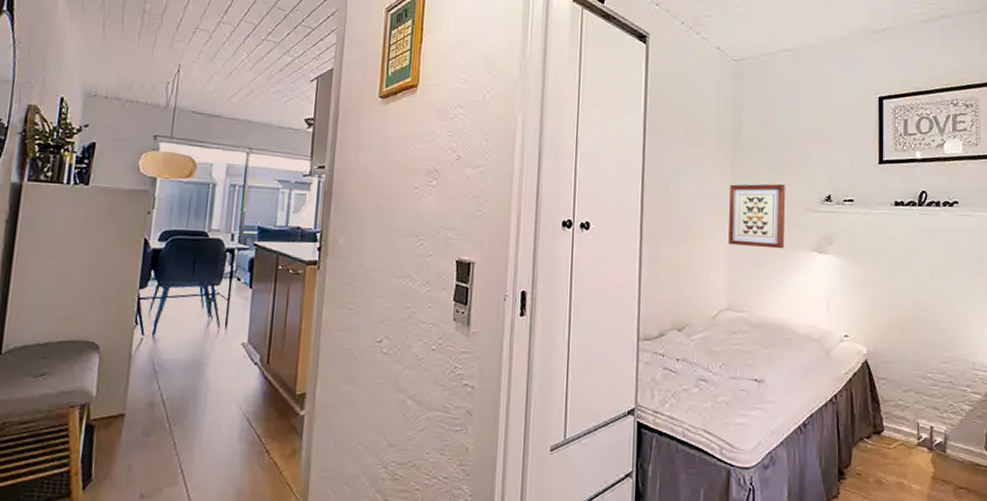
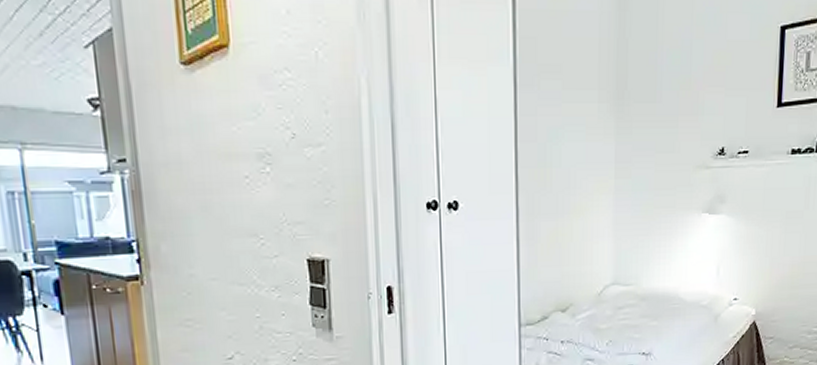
wall art: present [728,184,785,249] -> none [614,139,675,214]

